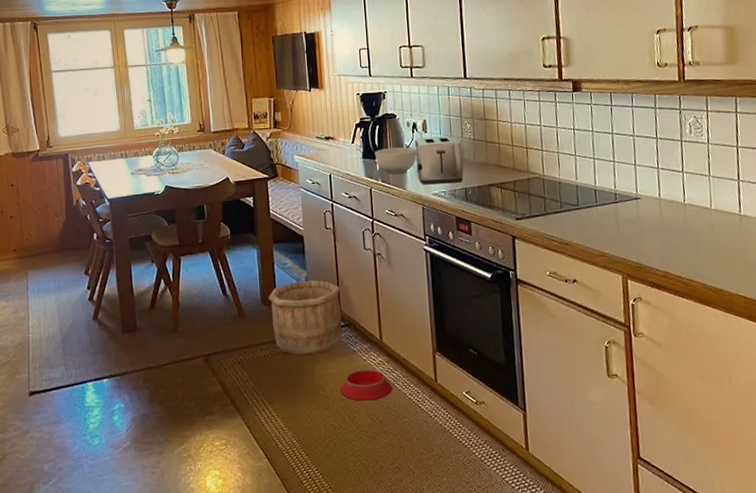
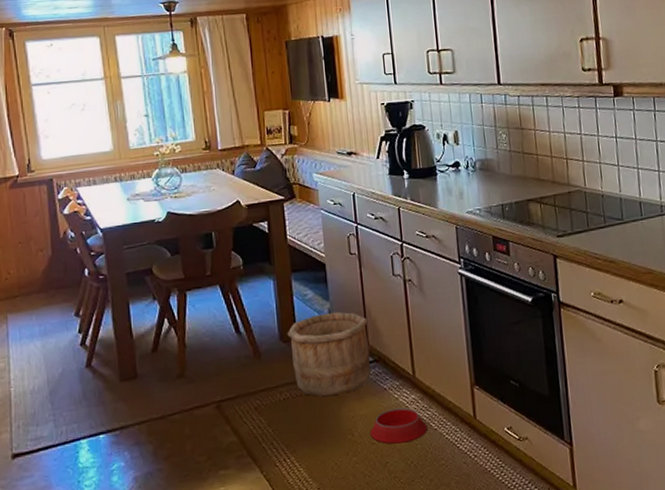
bowl: present [375,147,417,174] -> none [402,161,449,192]
toaster: present [414,135,464,185] -> none [445,147,500,203]

